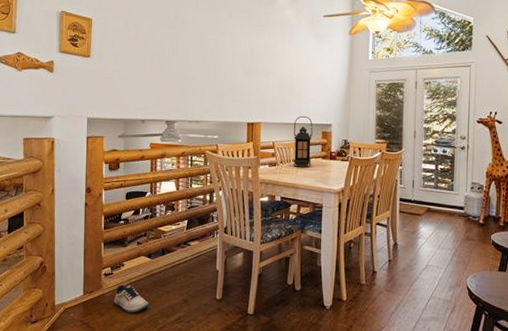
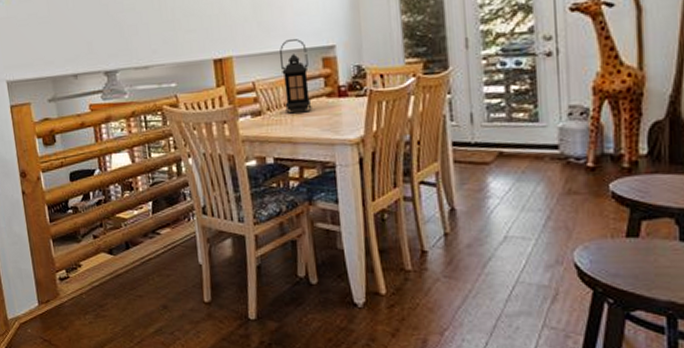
shoe: present [113,284,149,313] -> none [75,290,120,325]

